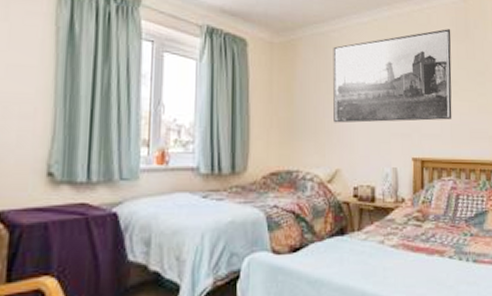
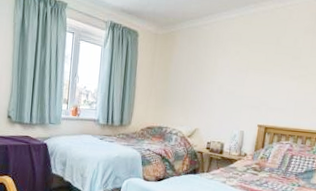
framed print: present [333,29,452,123] -> none [198,23,309,98]

